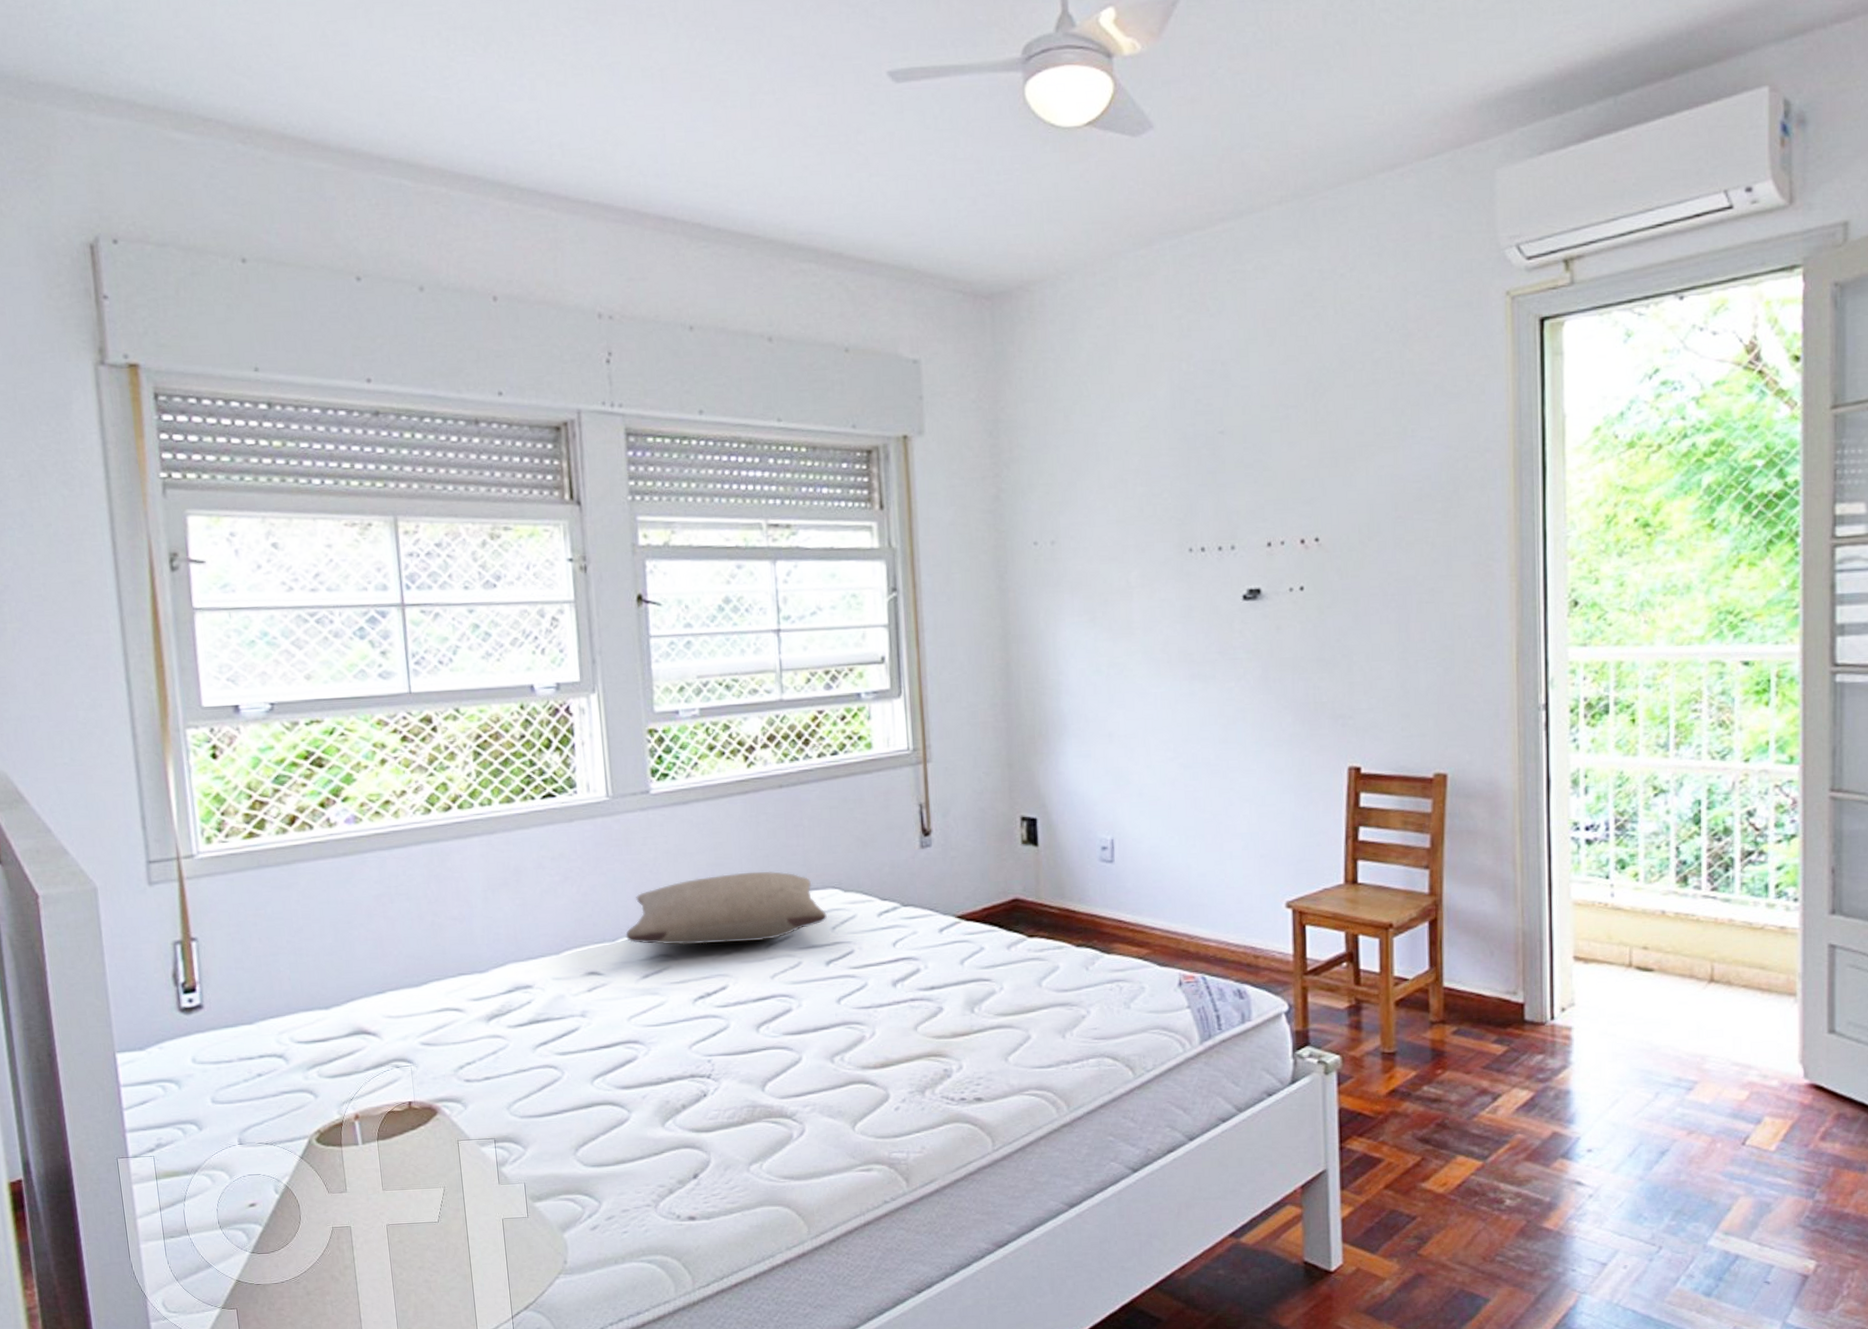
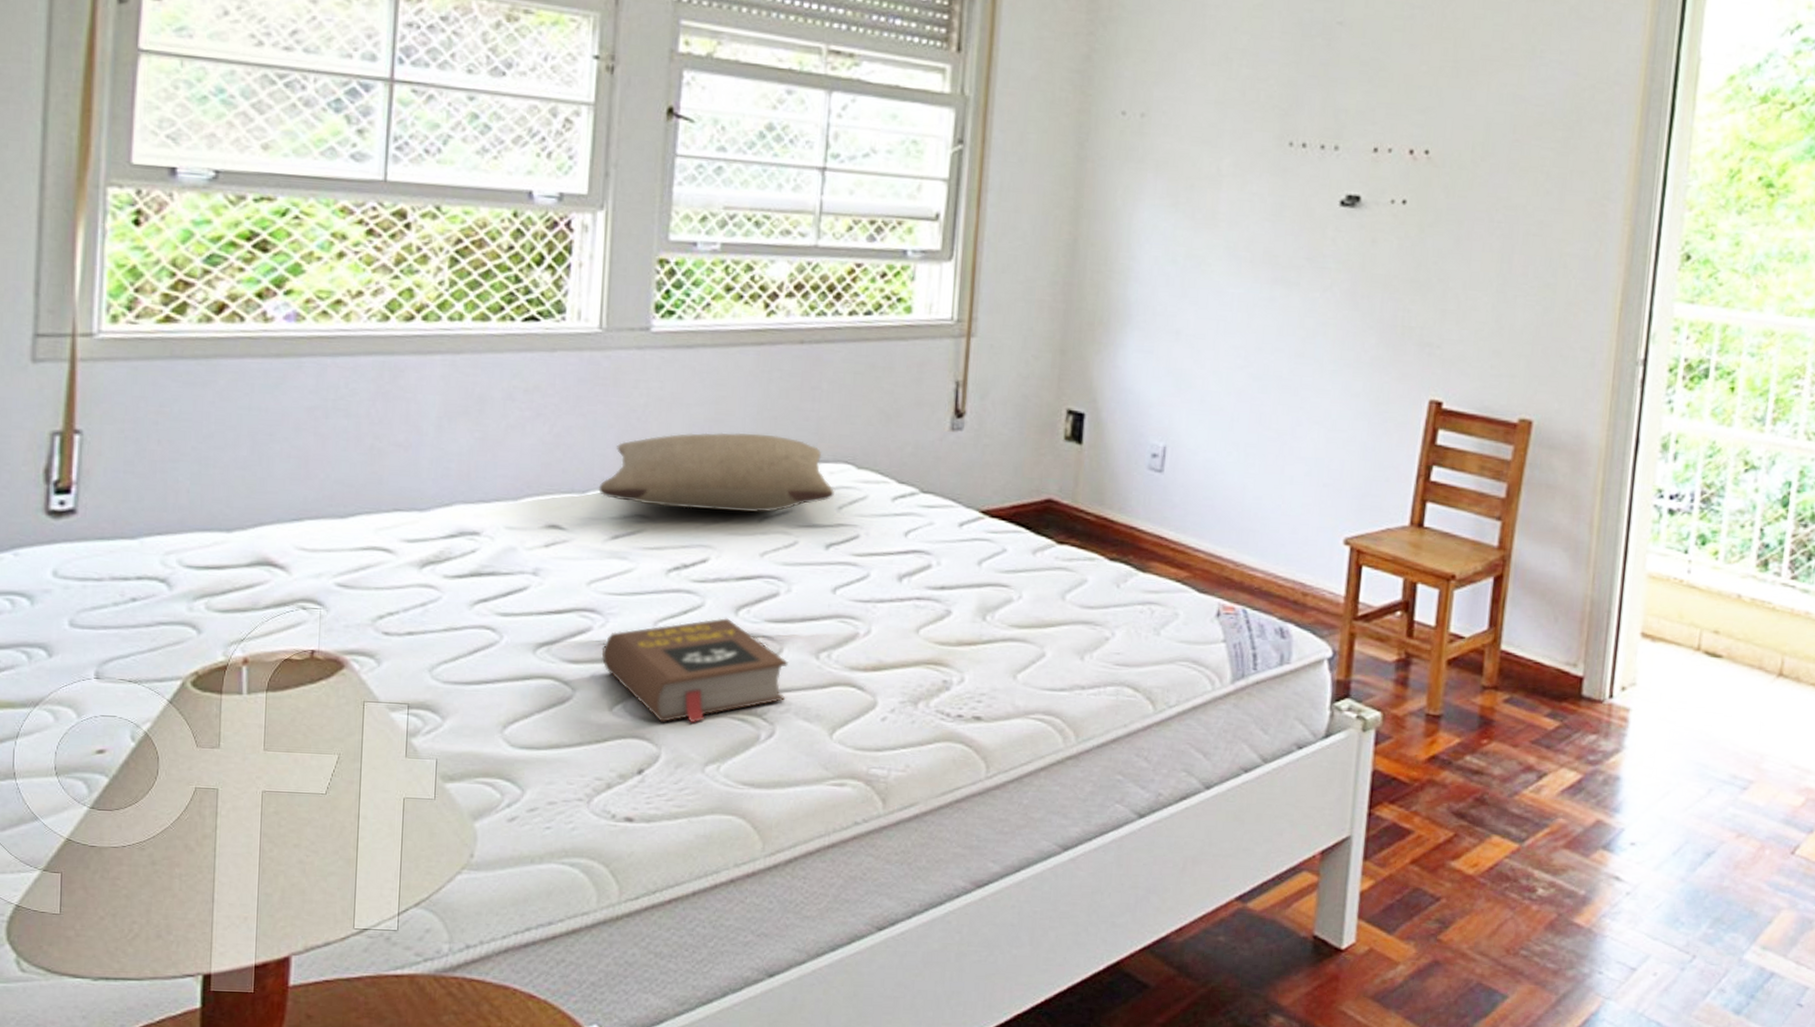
book: none [648,1035,810,1131] -> present [601,617,788,723]

